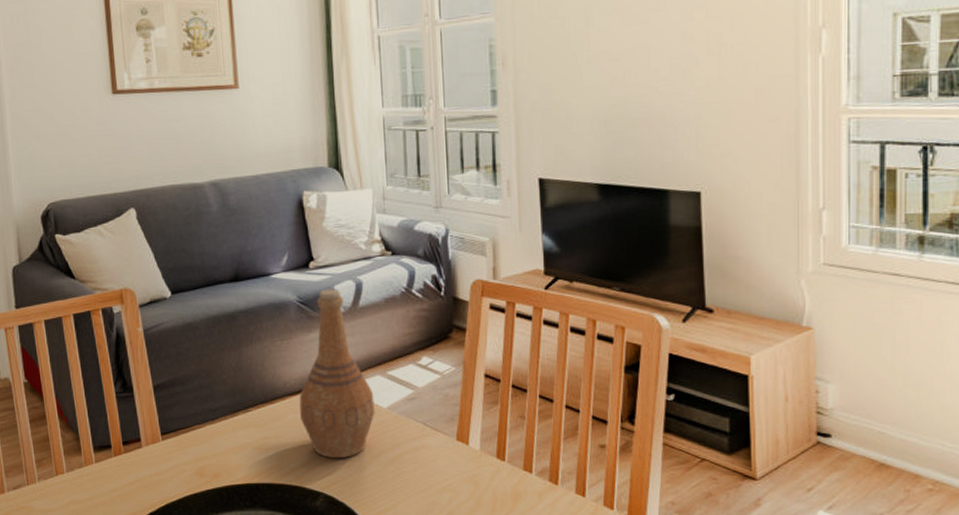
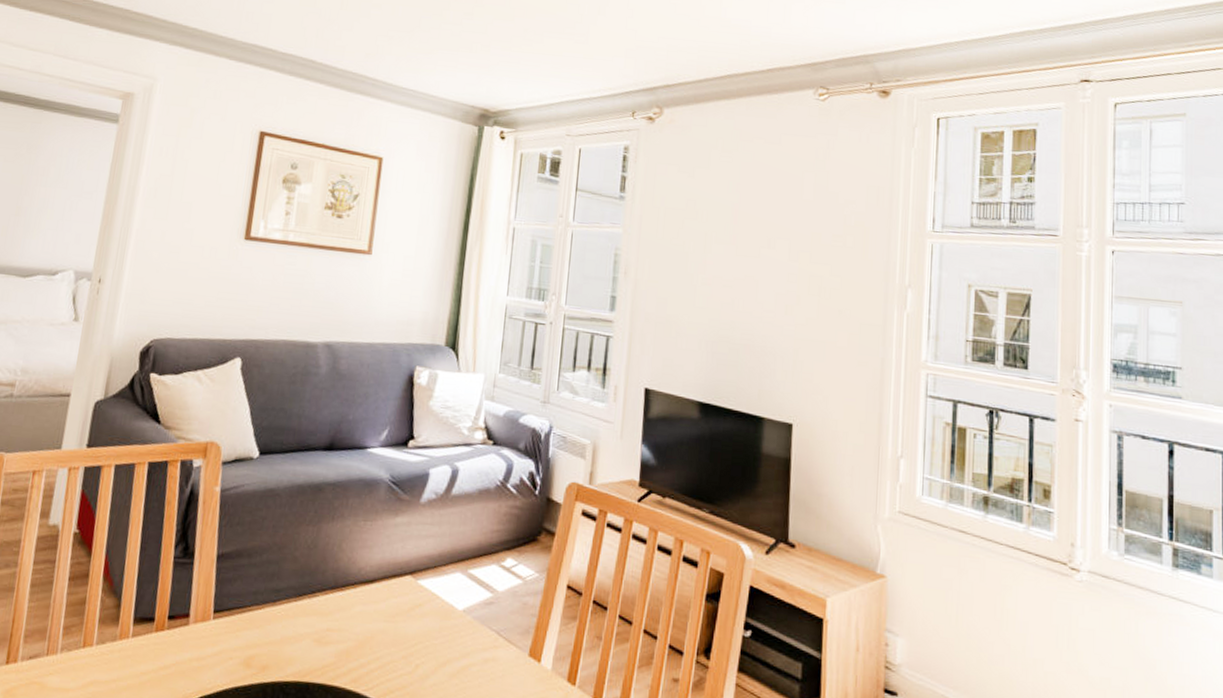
vase: present [299,289,375,459] -> none [369,471,451,664]

